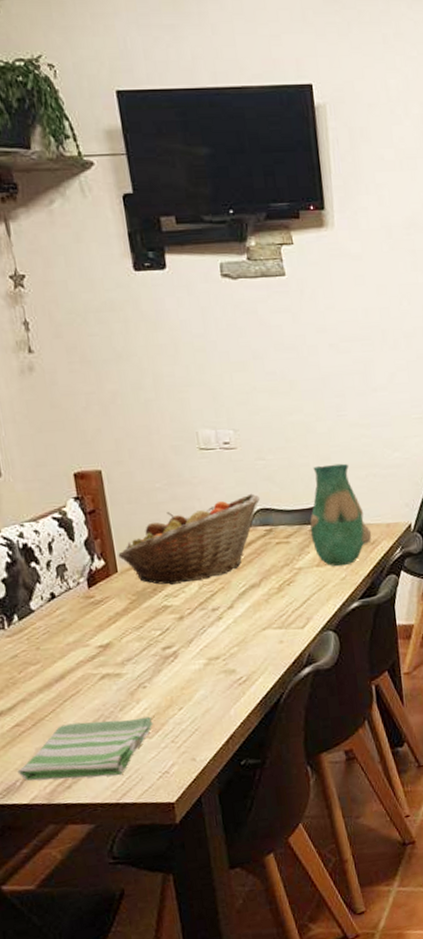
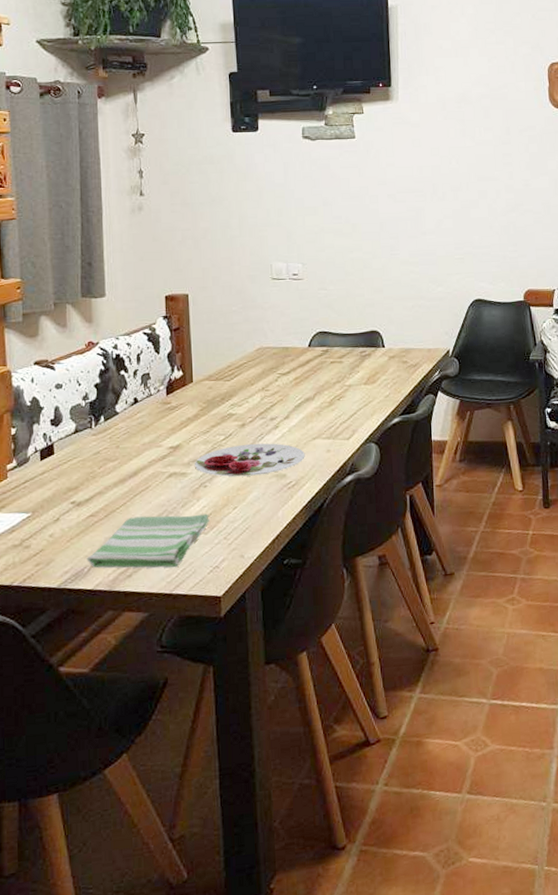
fruit basket: present [118,493,261,585] -> none [195,318,320,395]
plate: none [130,636,255,676] -> present [195,443,305,477]
vase: present [310,463,372,567] -> none [361,295,415,385]

